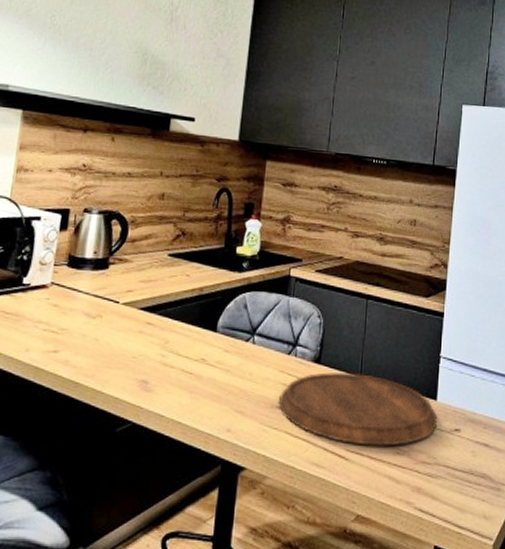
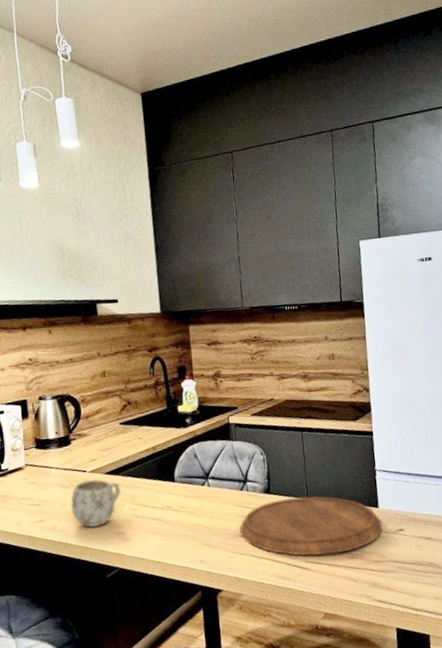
mug: none [92,313,155,370] -> present [70,479,122,528]

